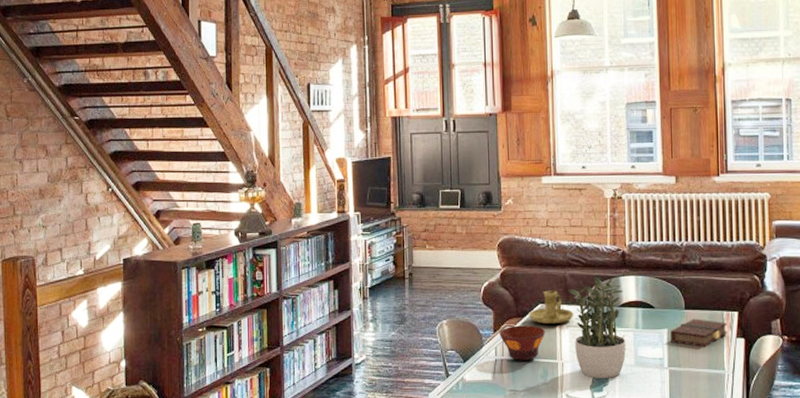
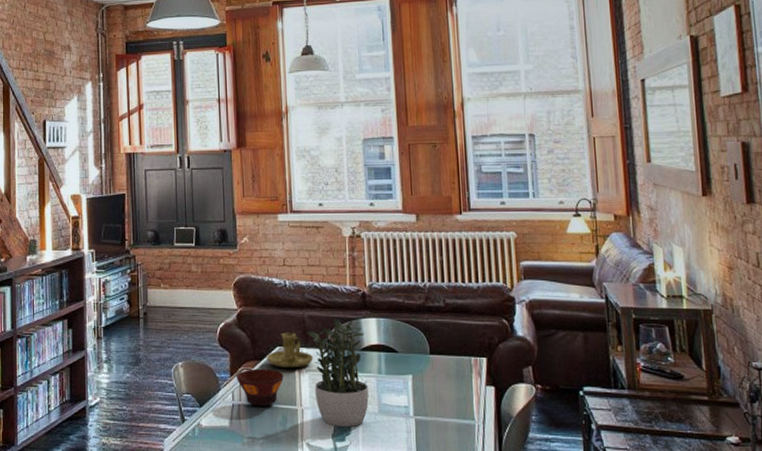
book: present [670,319,728,348] -> none [415,364,476,396]

